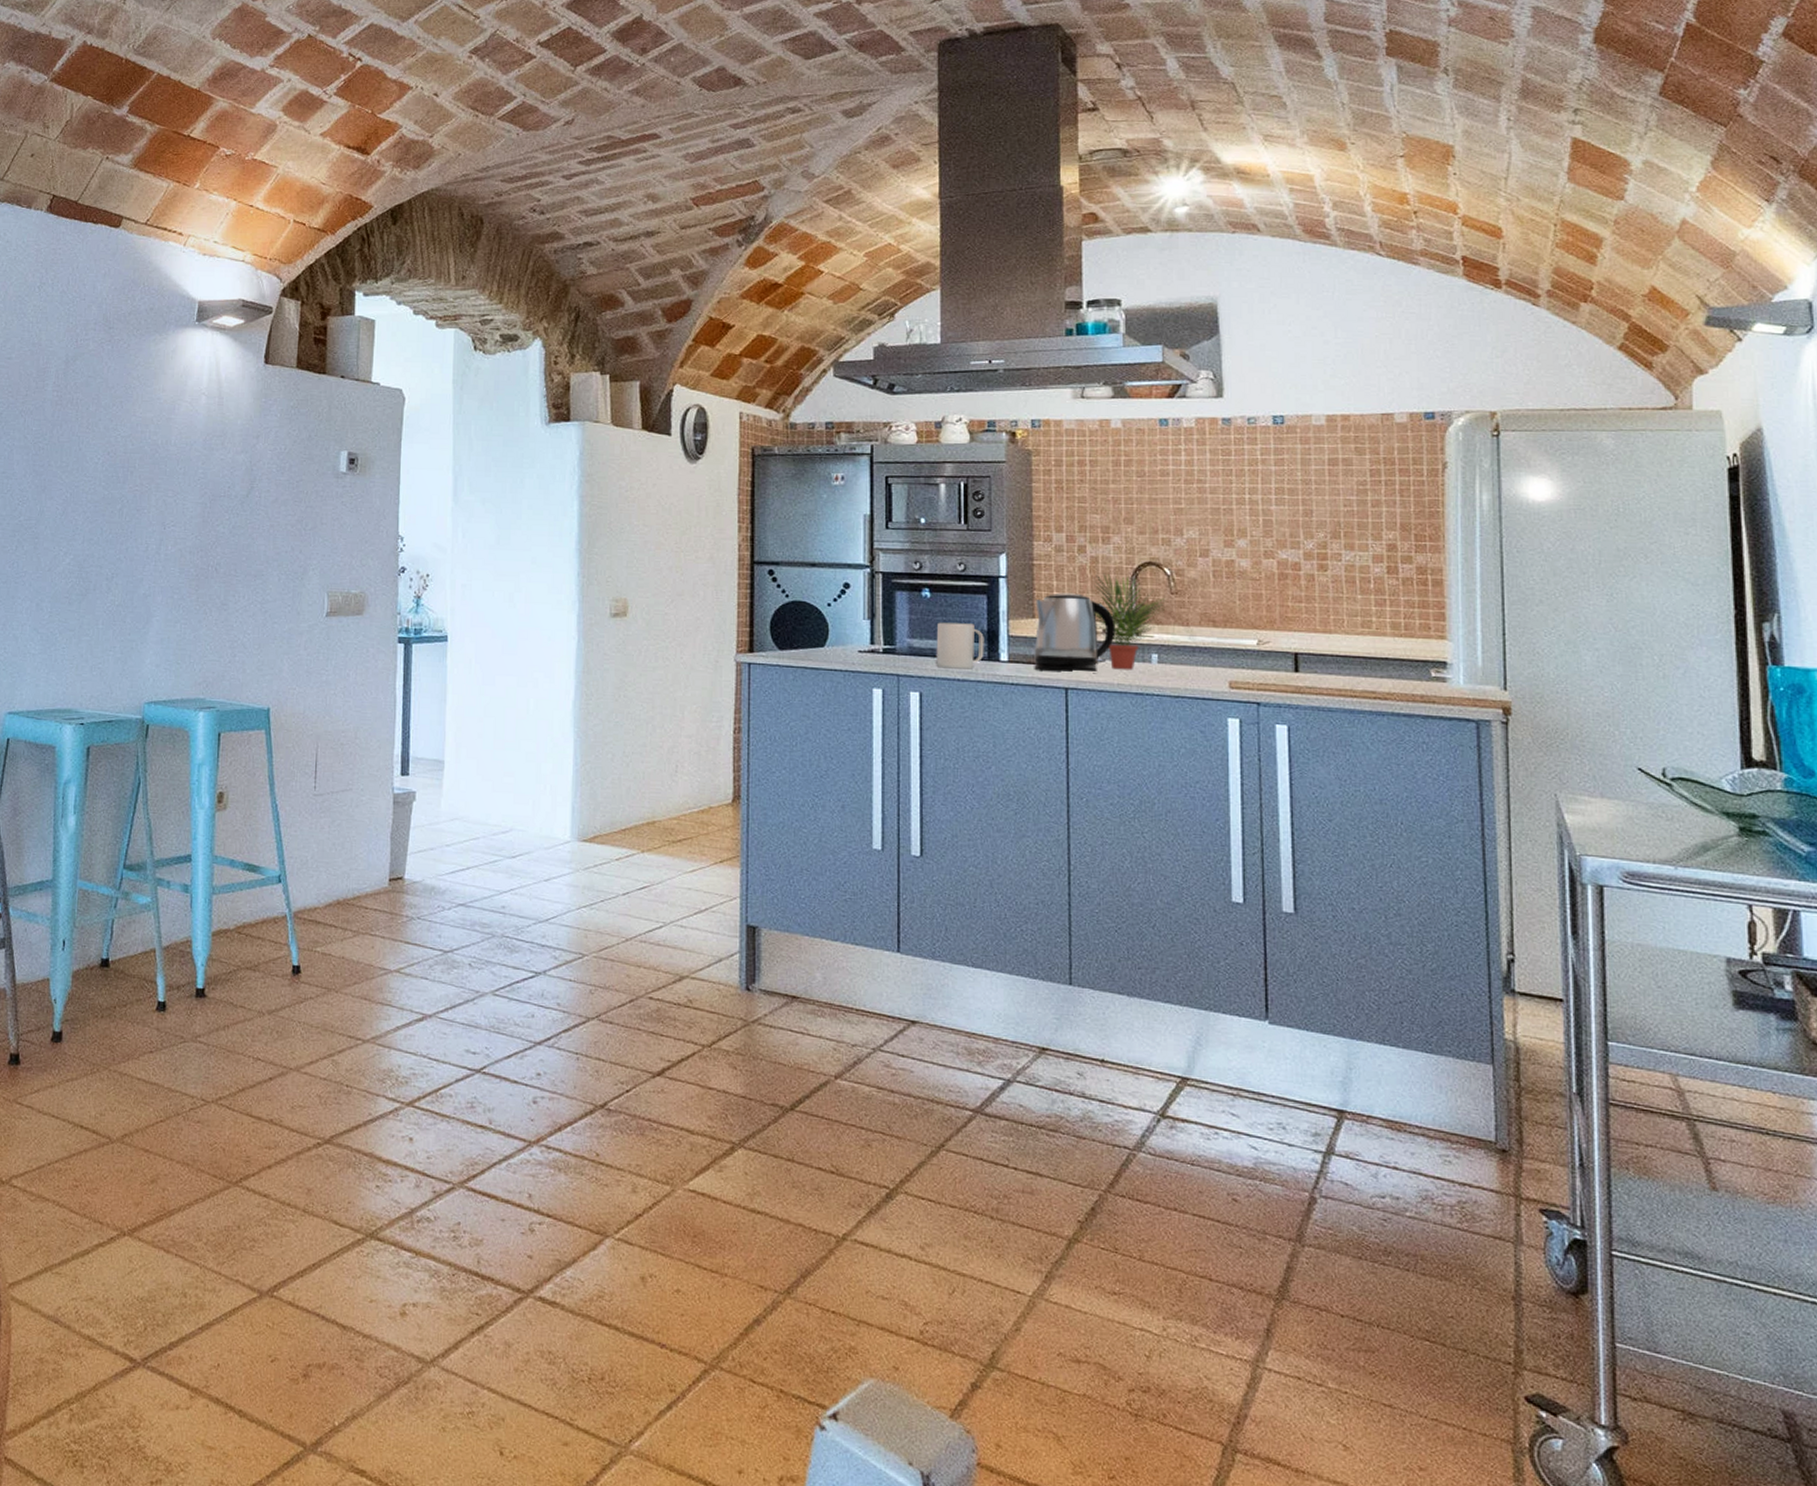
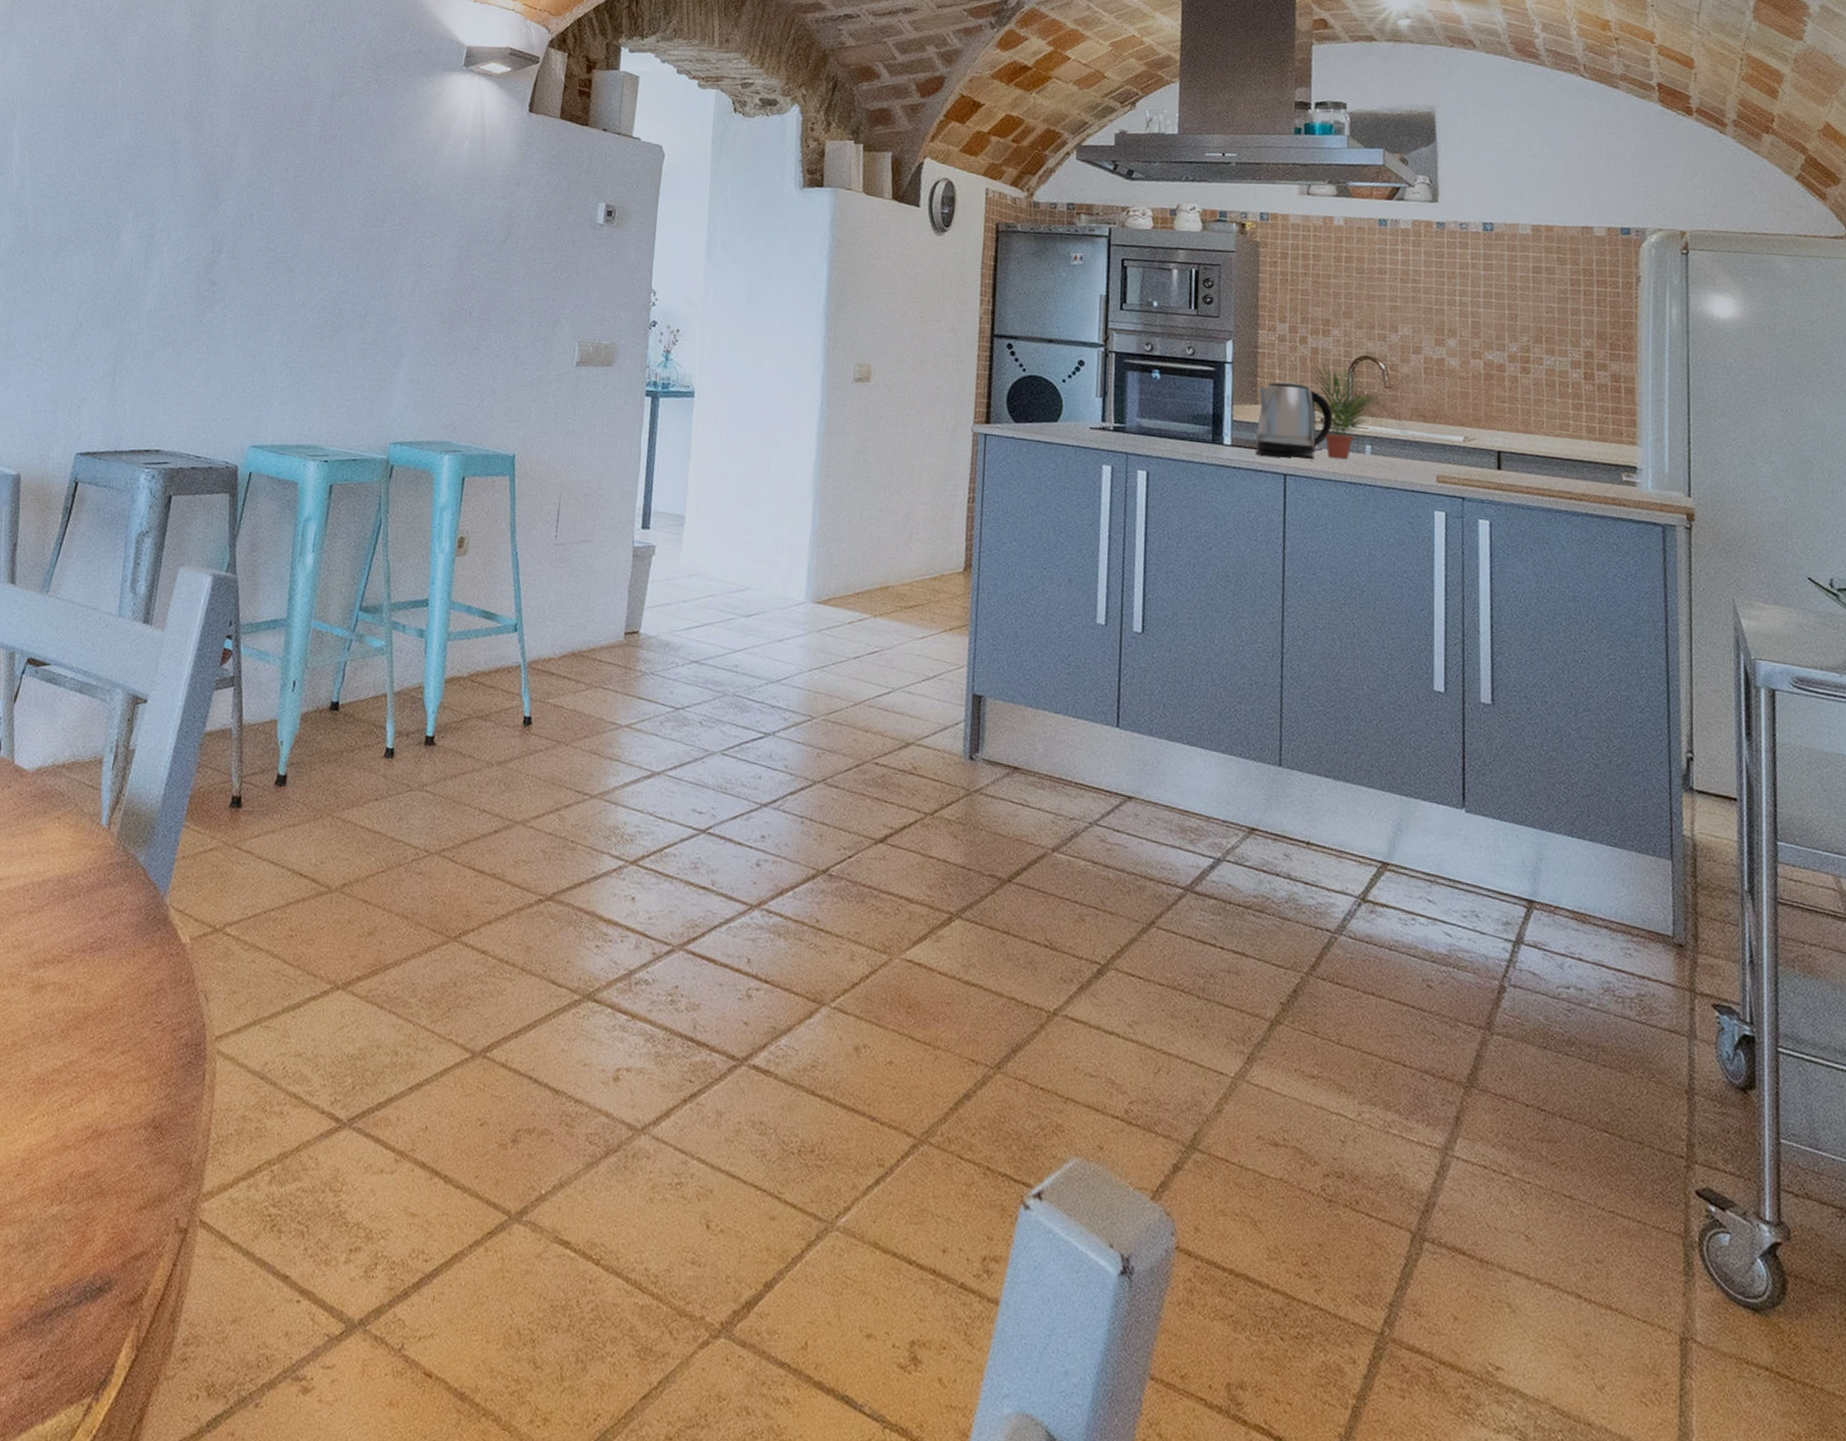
mug: present [936,622,984,670] -> none [1163,403,1209,451]

